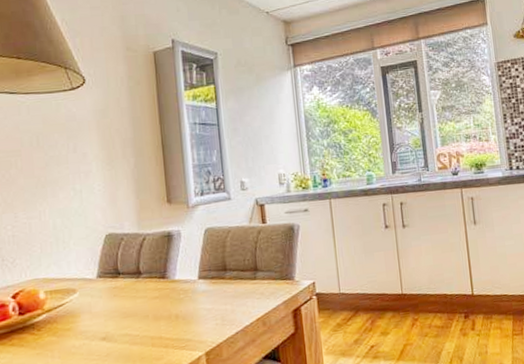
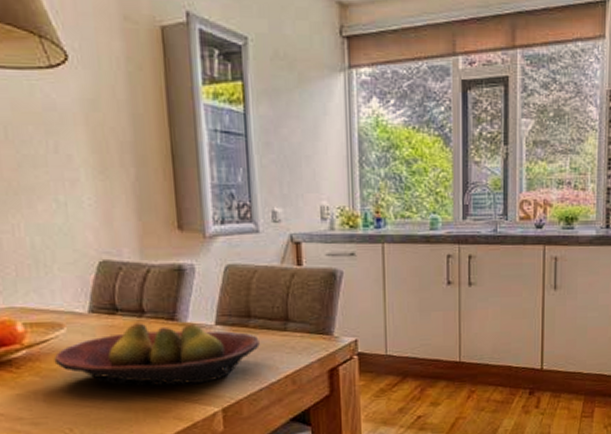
fruit bowl: none [68,279,235,338] -> present [54,321,260,386]

